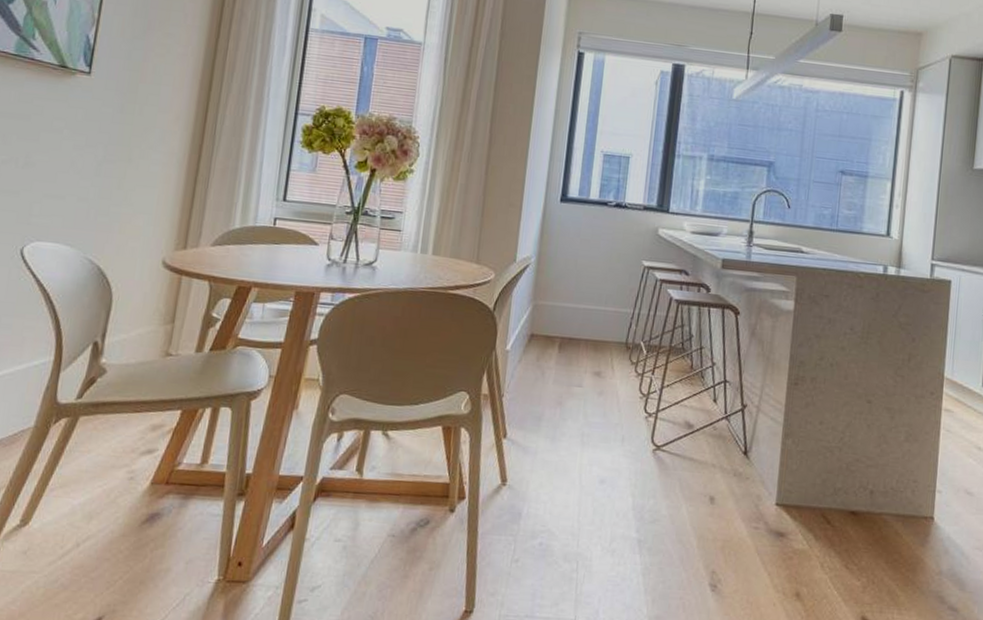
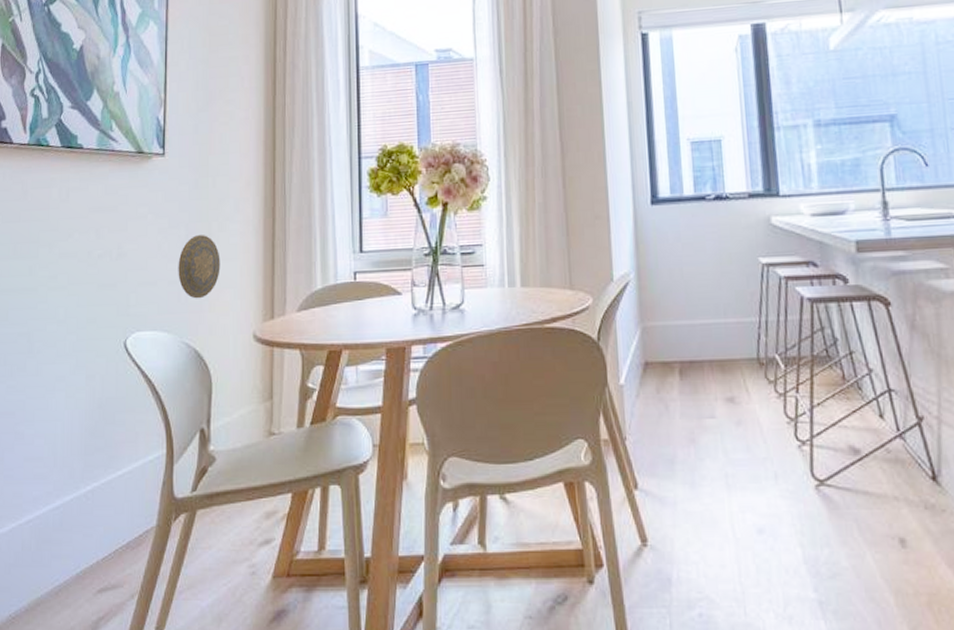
decorative plate: none [89,158,138,220] -> present [178,235,220,299]

